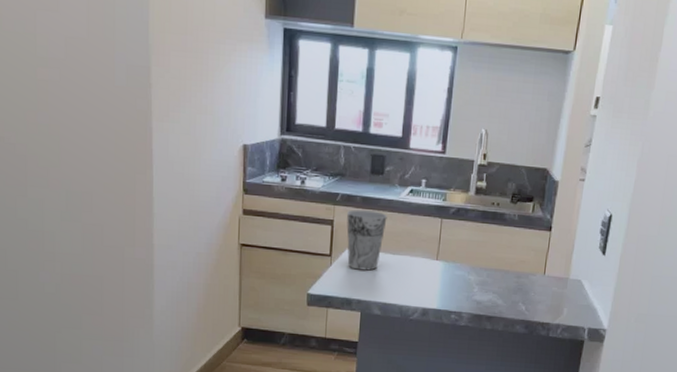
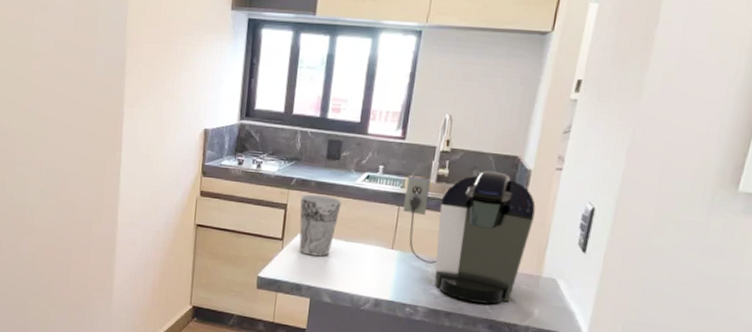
coffee maker: none [446,182,563,307] -> present [403,170,536,305]

